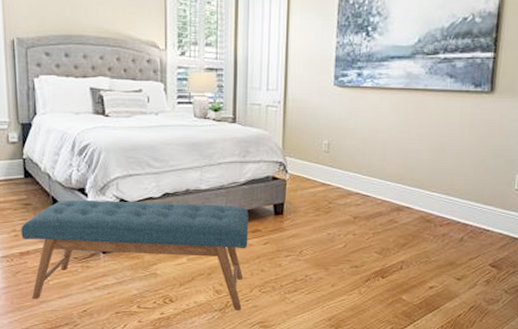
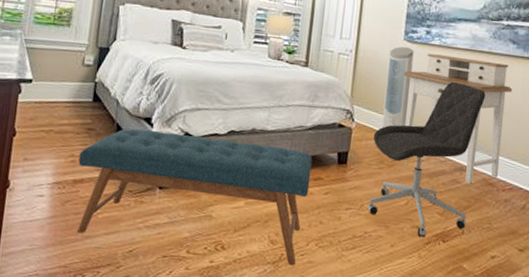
office chair: none [307,123,422,276] -> present [368,81,486,238]
air purifier: none [316,93,345,176] -> present [382,46,414,128]
desk: none [335,97,450,222] -> present [403,53,513,184]

